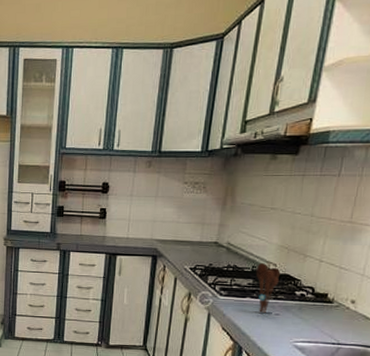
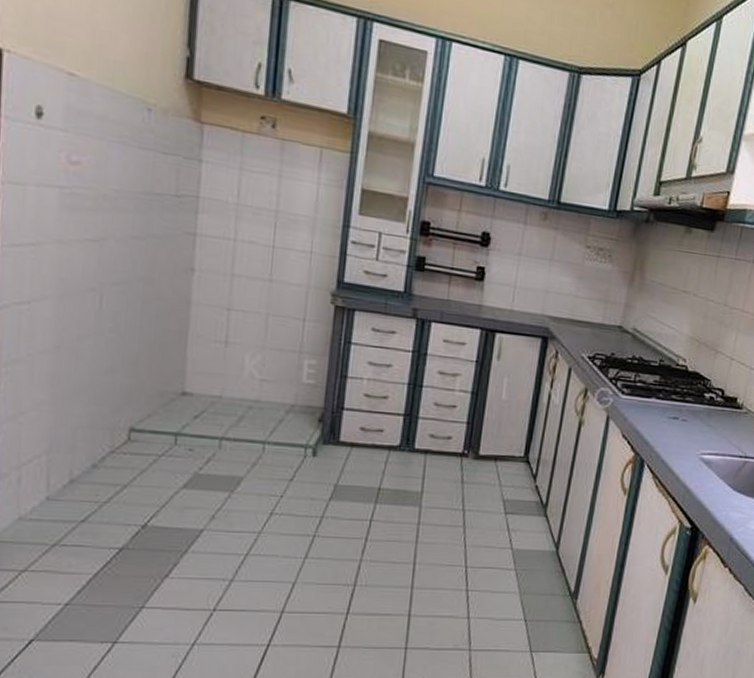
utensil holder: present [256,263,281,313] -> none [663,357,690,418]

